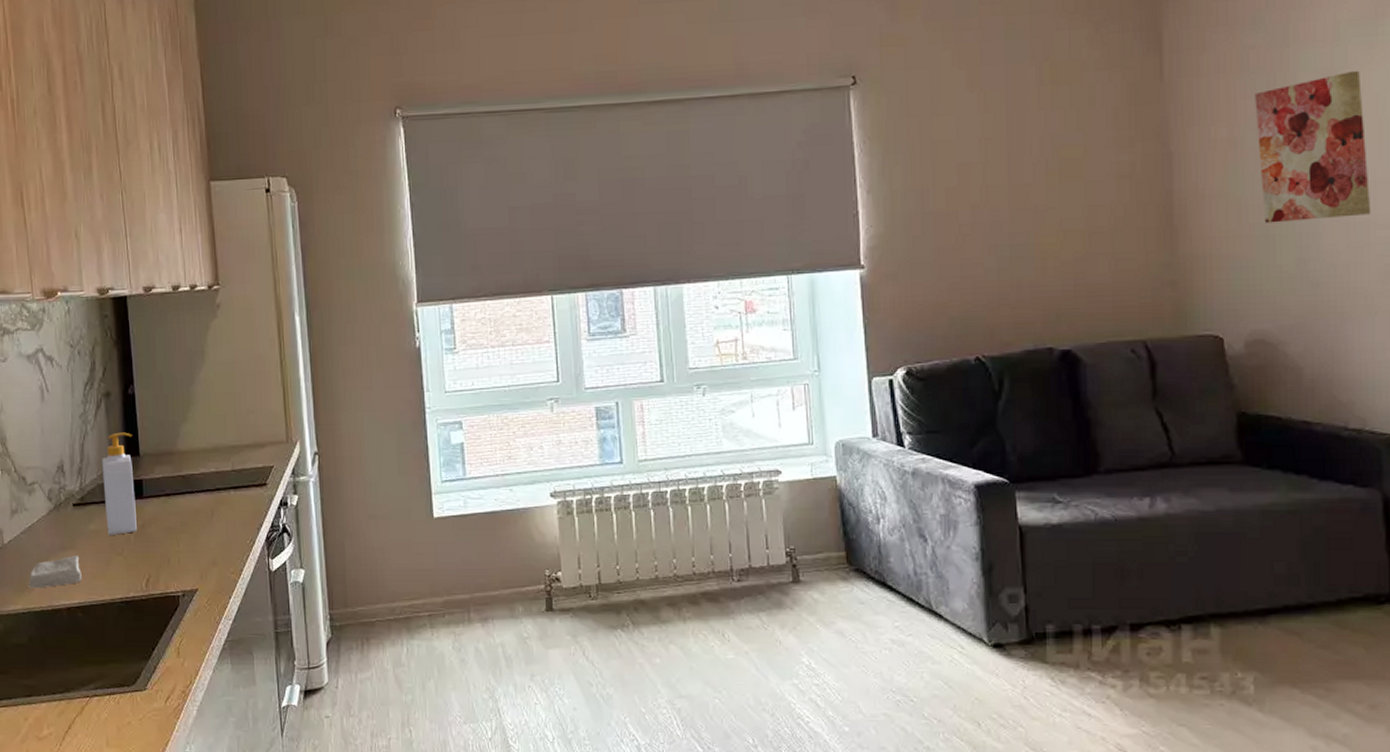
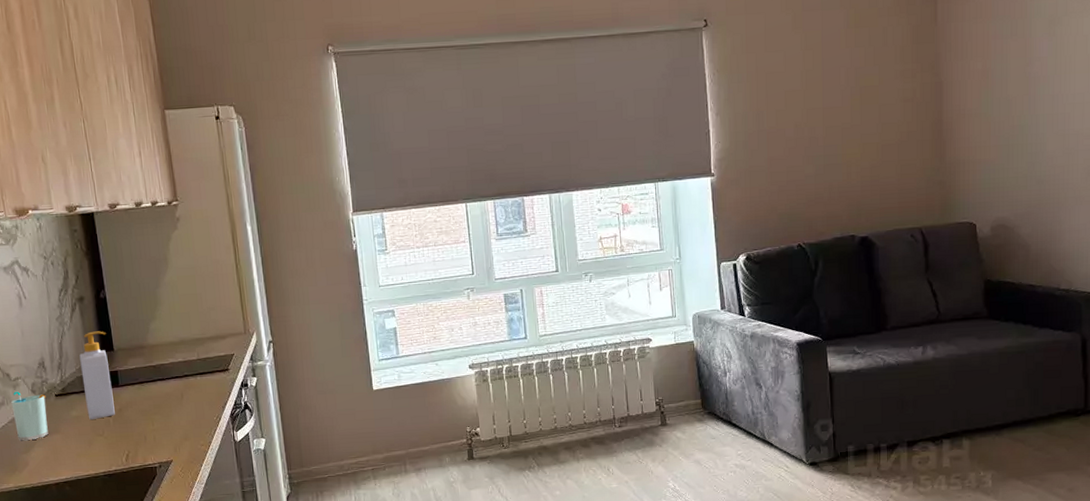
cup: none [25,498,63,556] -> present [11,391,49,441]
soap bar: present [28,555,82,588] -> none [18,438,68,469]
wall art: present [1255,70,1372,223] -> none [1002,17,1080,136]

